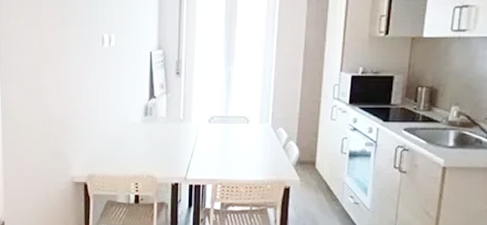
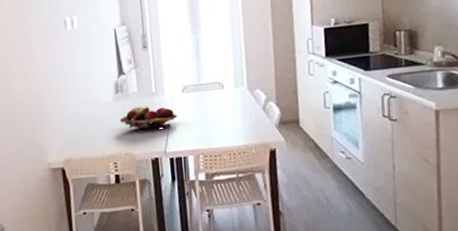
fruit basket: none [145,131,202,156] -> present [119,106,178,130]

